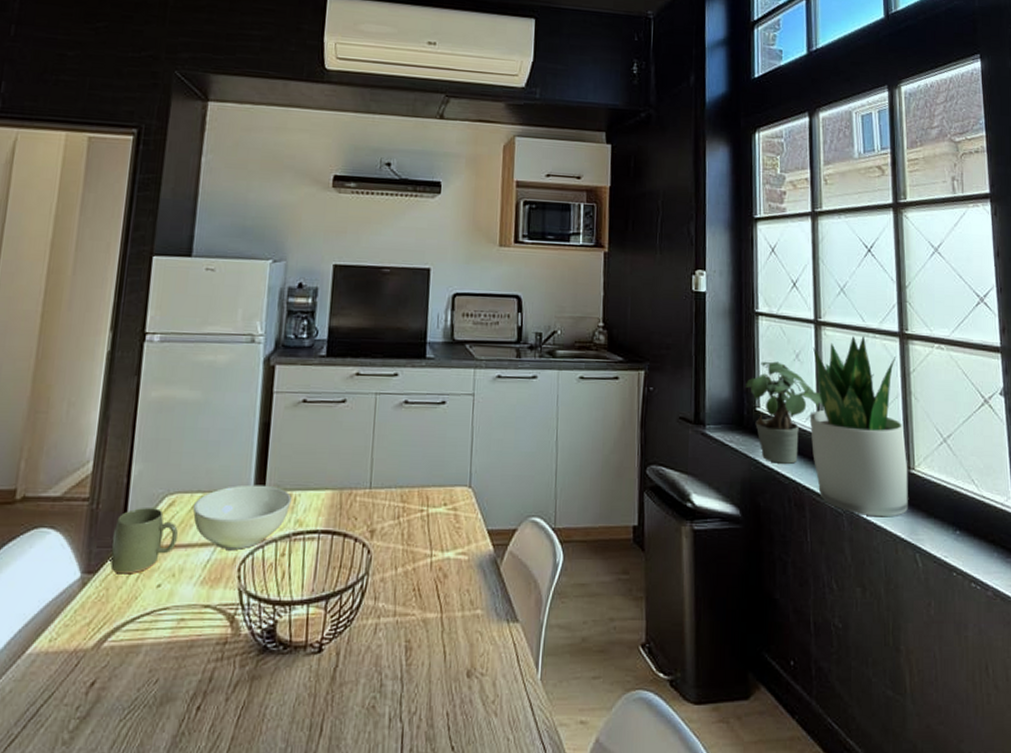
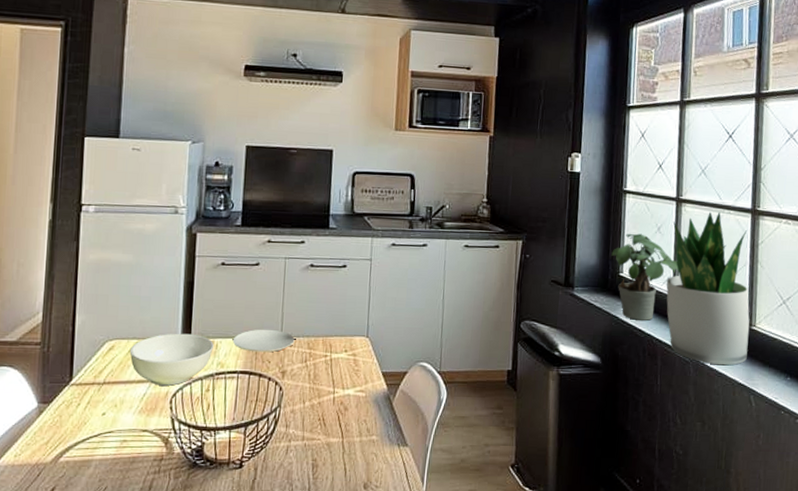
mug: present [110,508,178,574] -> none [61,351,118,405]
plate: none [313,478,386,507] -> present [232,329,295,353]

